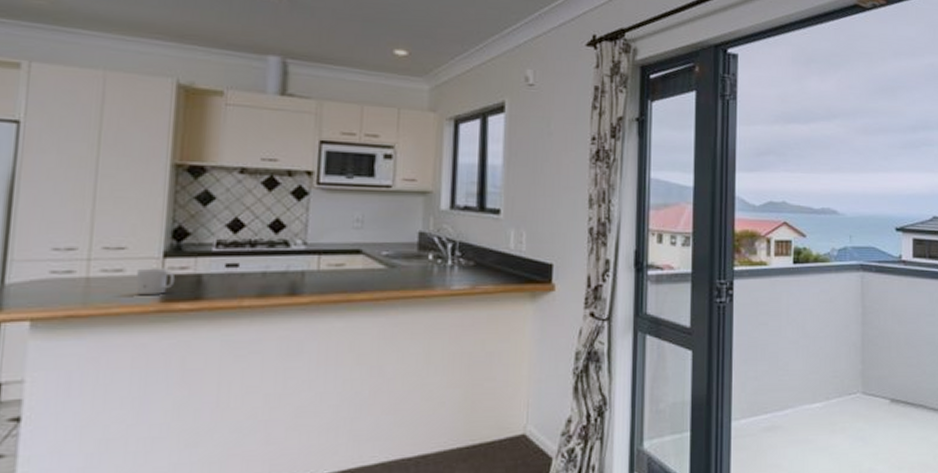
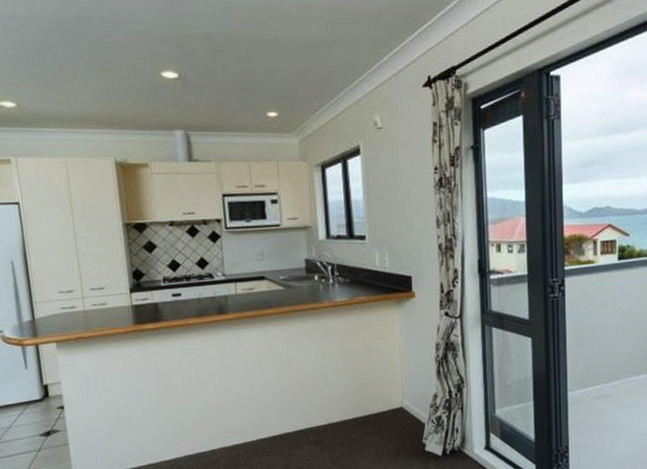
mug: present [135,268,176,296] -> none [114,300,141,321]

